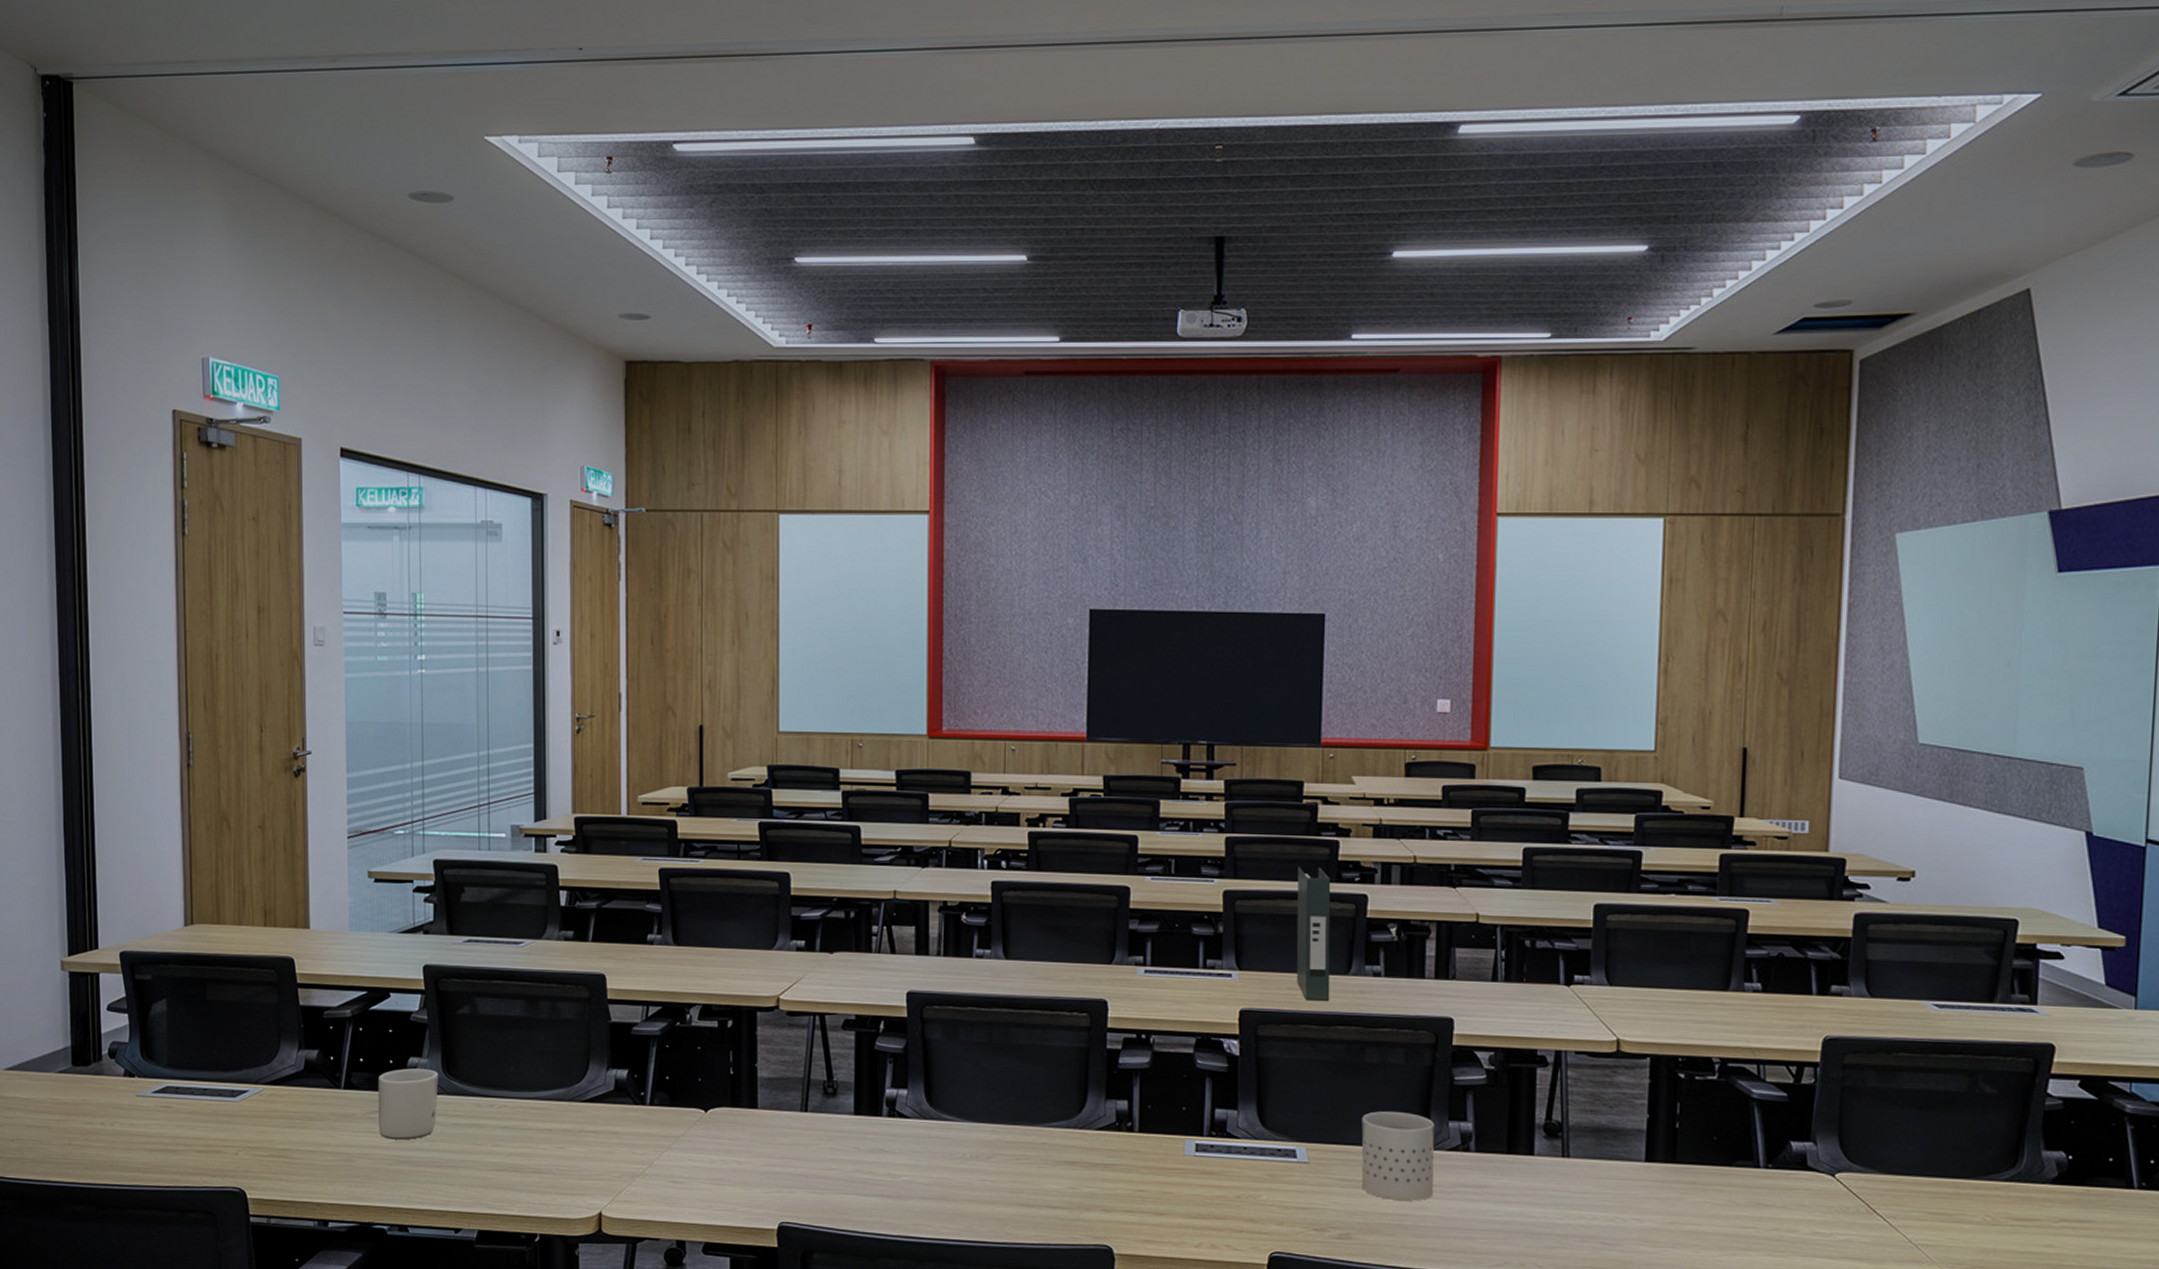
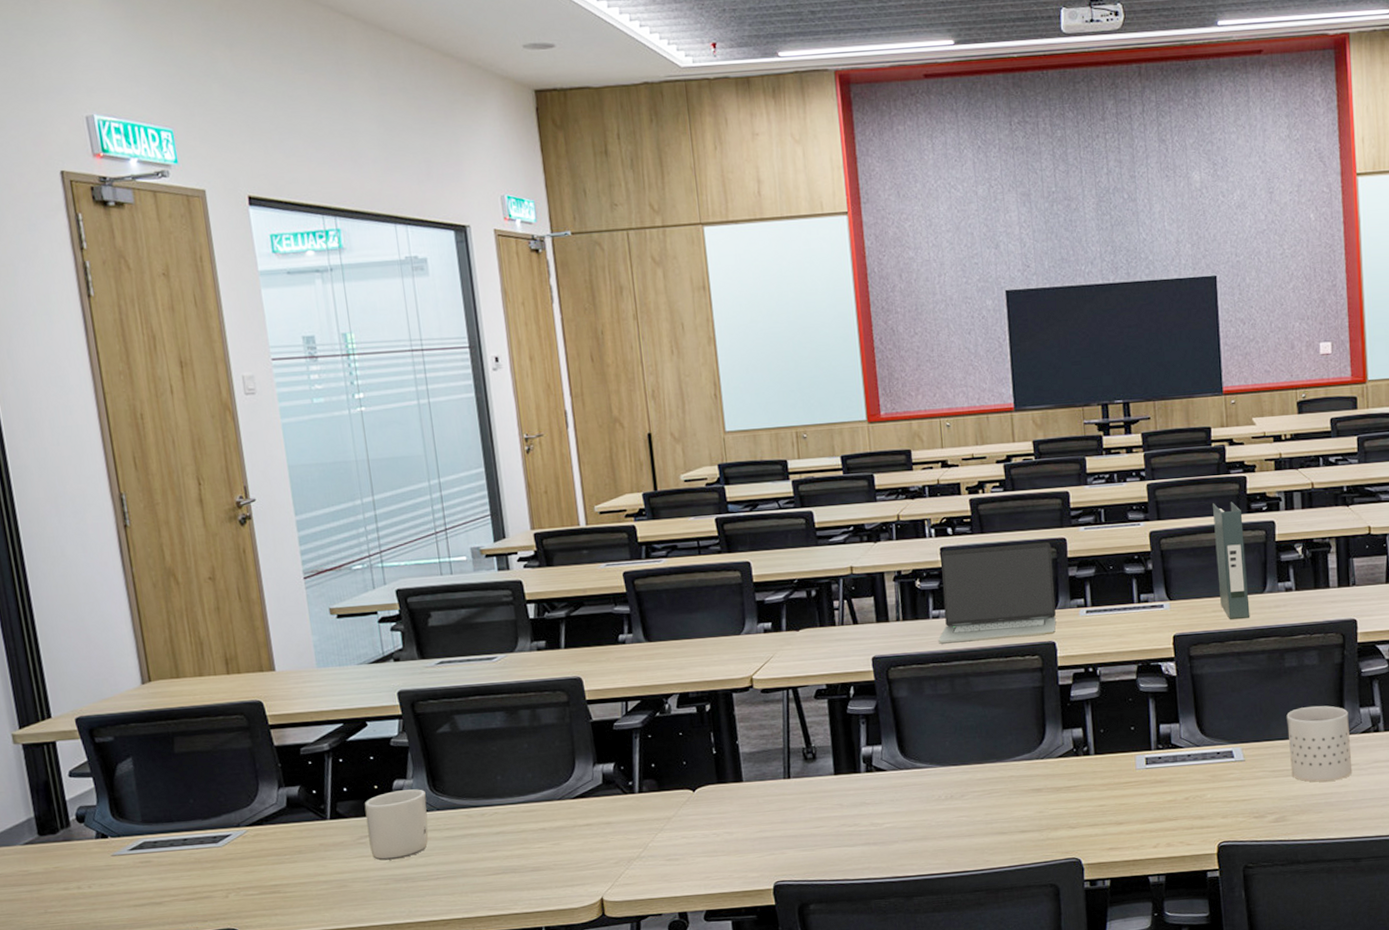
laptop: none [980,885,1113,992] -> present [938,541,1056,644]

